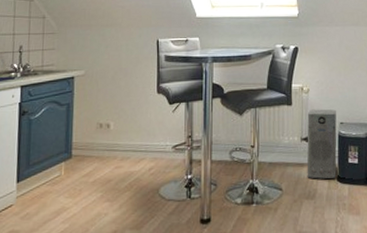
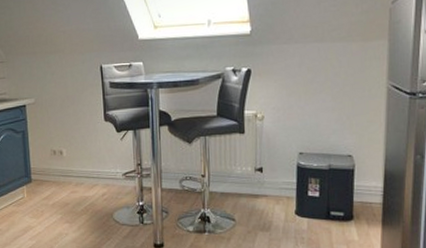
air purifier: present [306,109,337,179] -> none [261,137,296,211]

